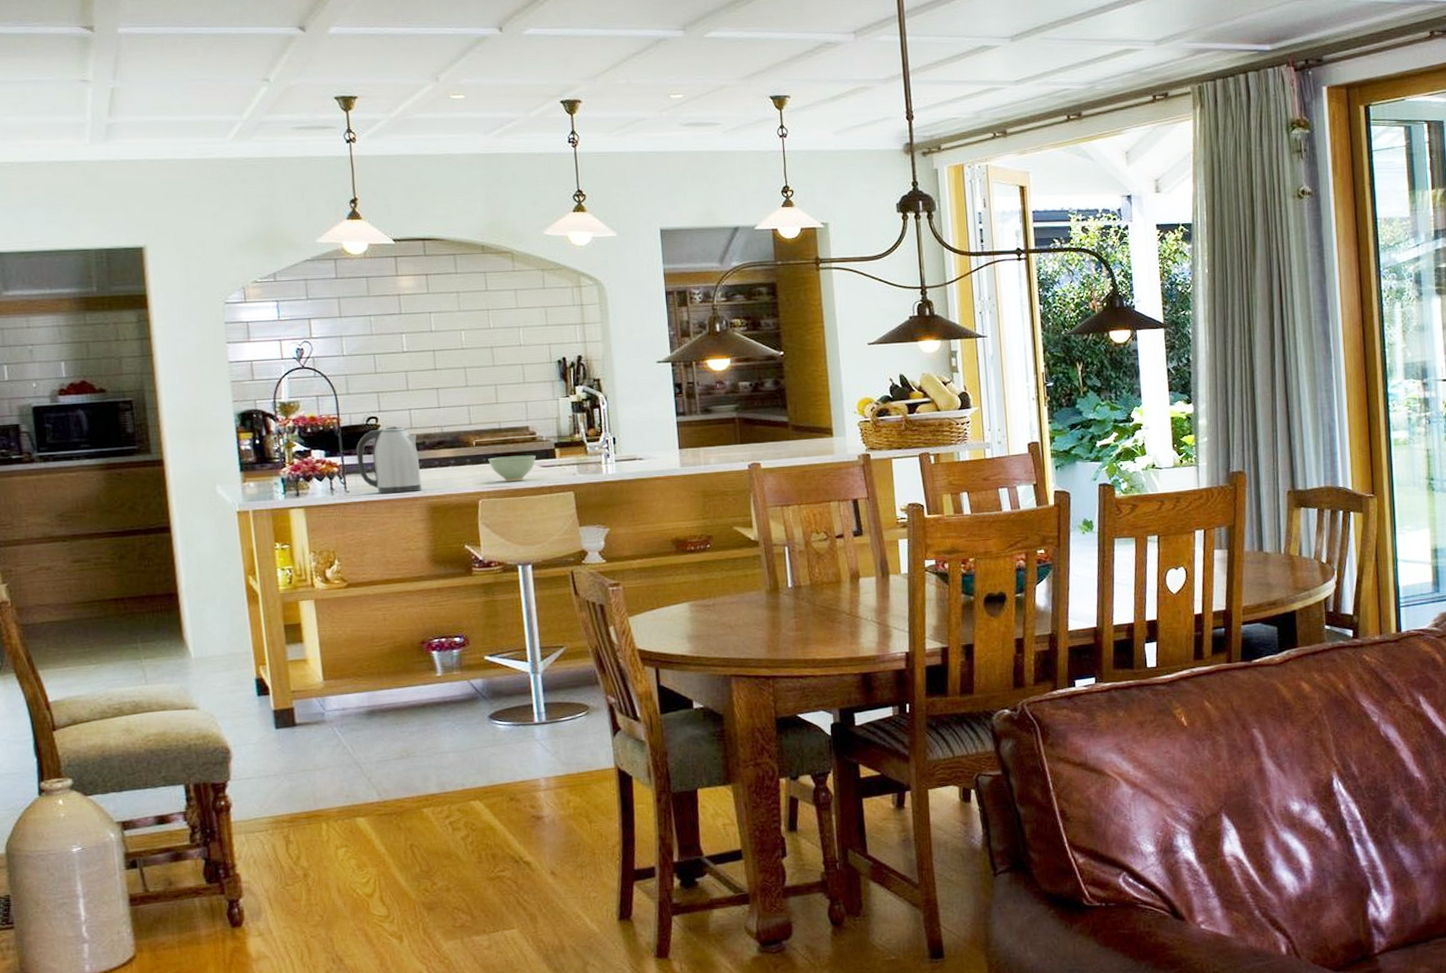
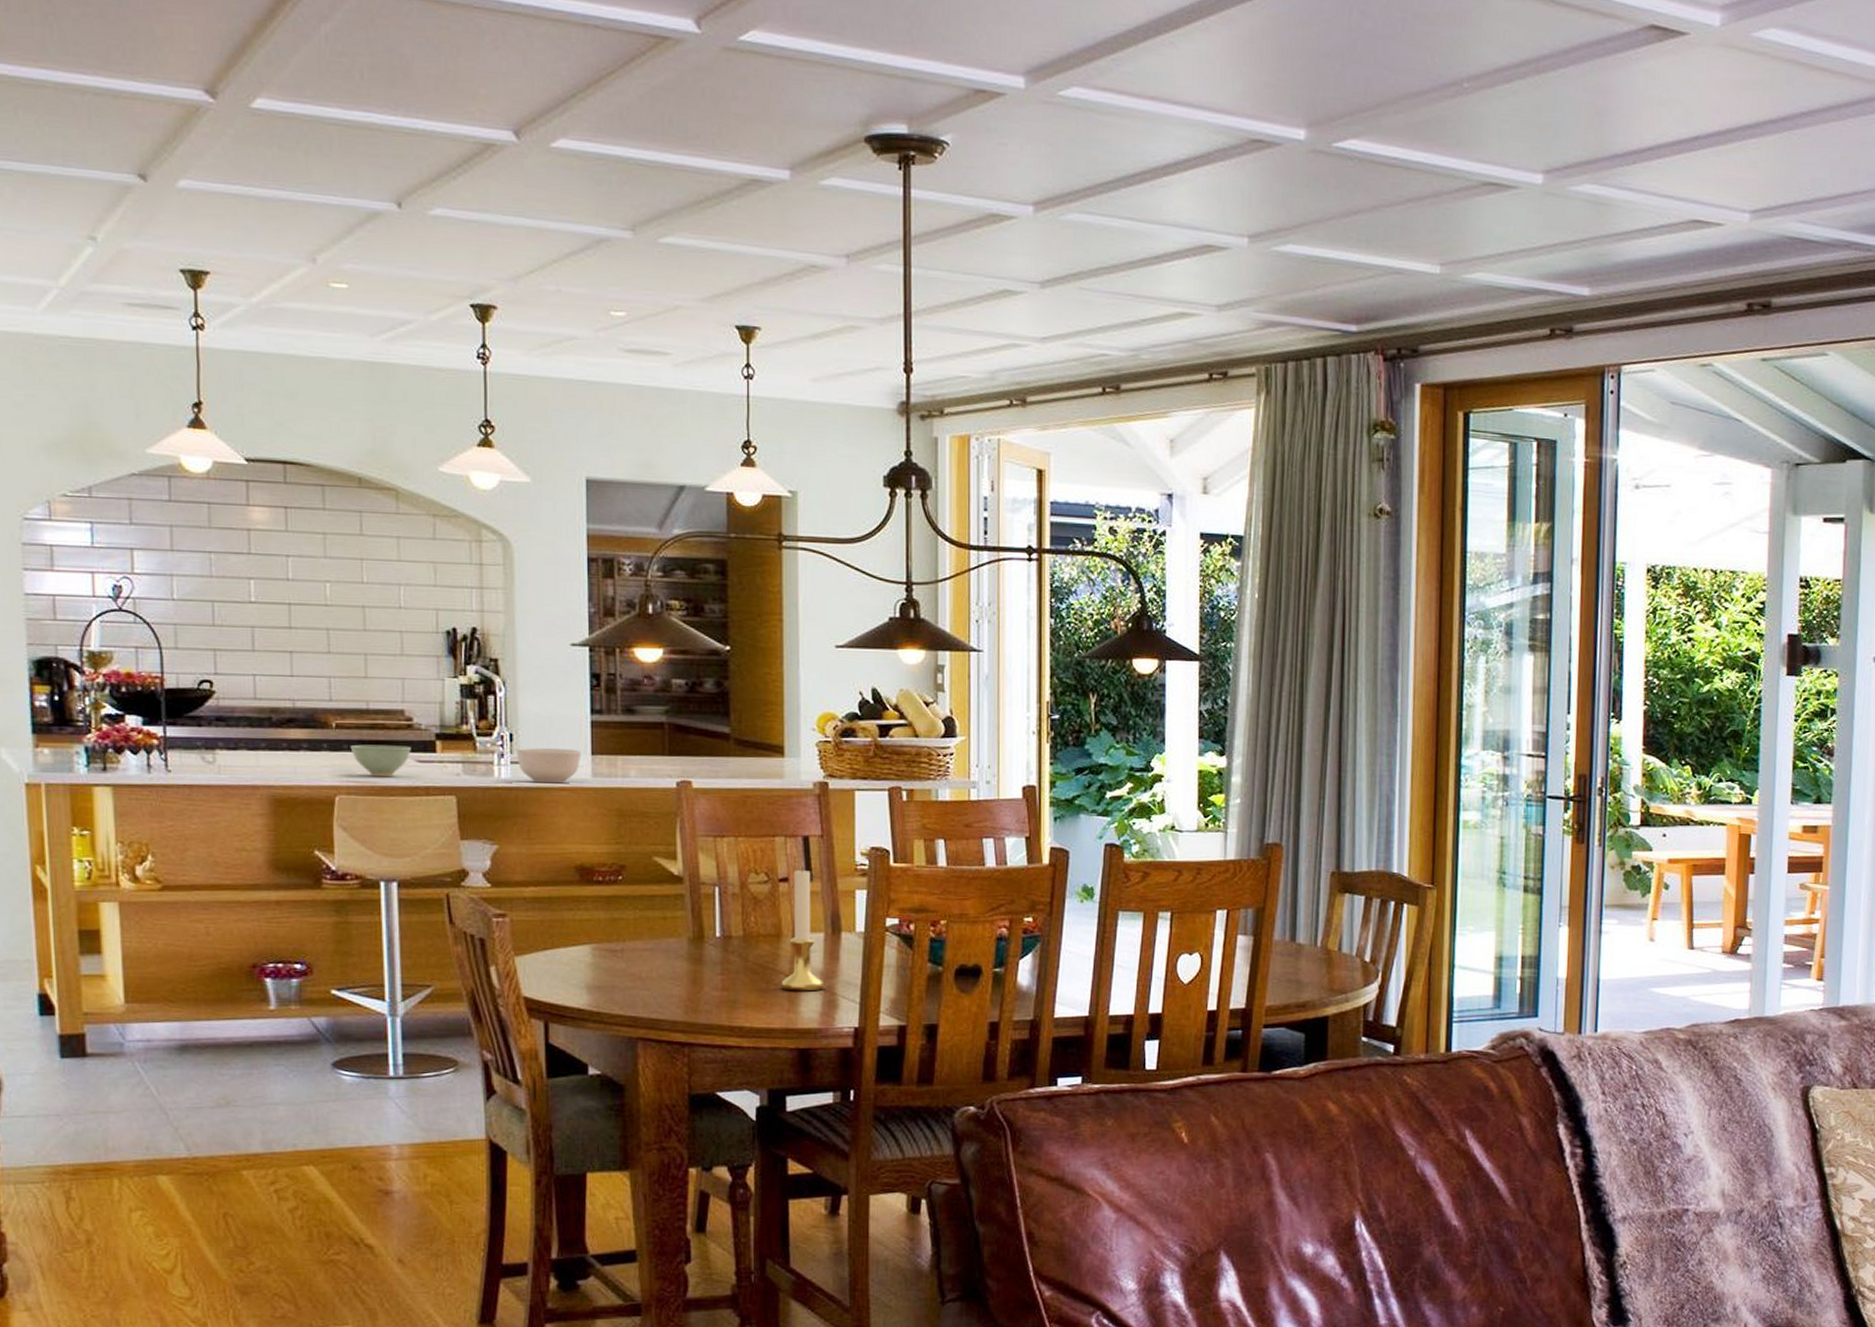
kettle: present [356,426,422,494] -> none [182,693,265,779]
bowl: none [619,445,671,476] -> present [516,748,582,784]
candle holder: none [844,524,879,627] -> present [781,867,825,992]

